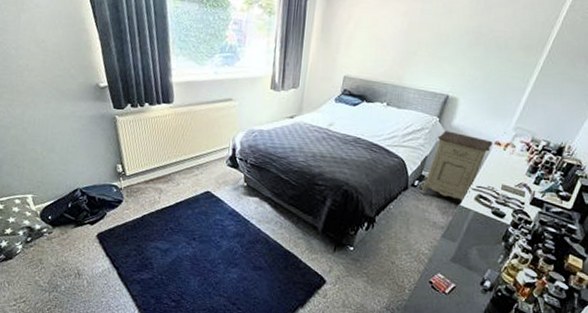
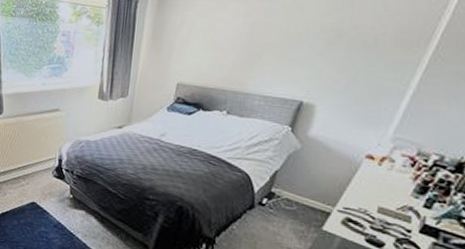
nightstand: present [422,131,493,201] -> none [272,142,363,224]

